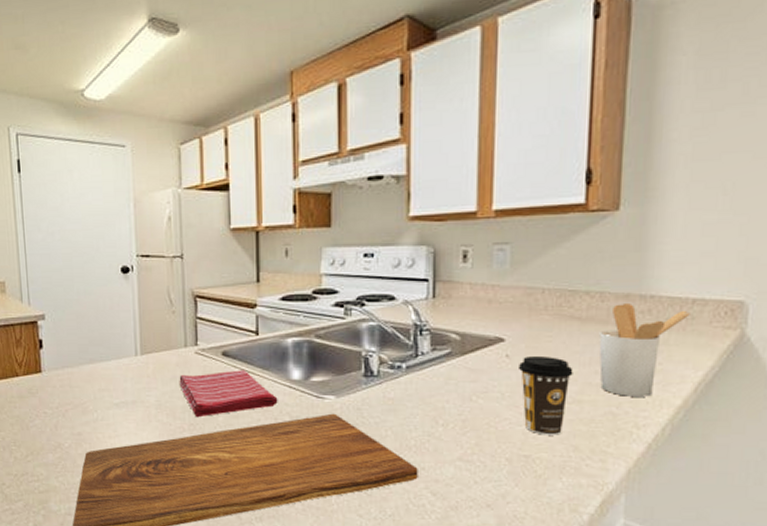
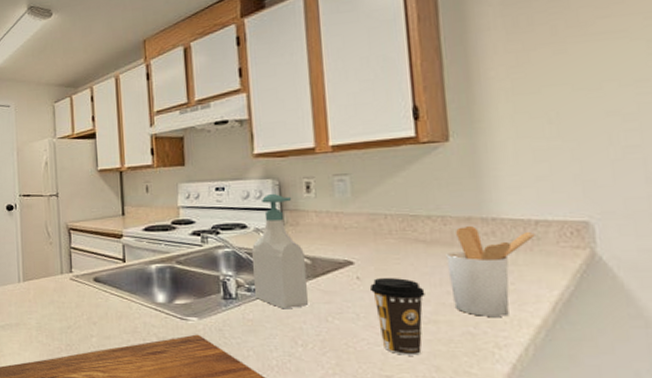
dish towel: present [179,370,278,418] -> none [56,294,145,339]
soap bottle: none [397,262,455,388] -> present [251,193,309,309]

